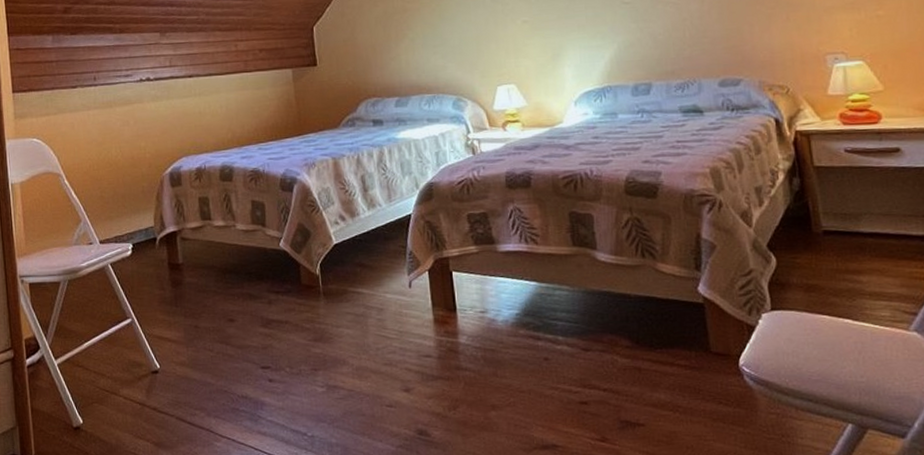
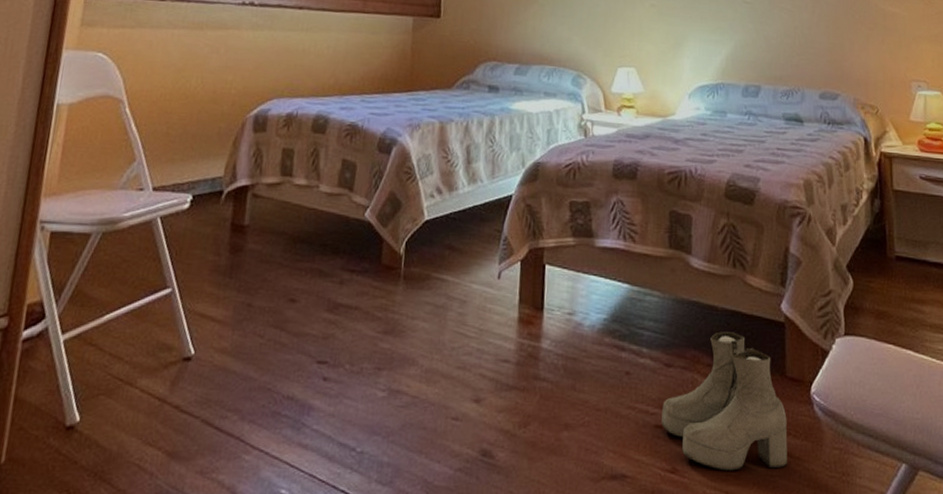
boots: none [585,316,720,438] -> present [661,331,788,471]

